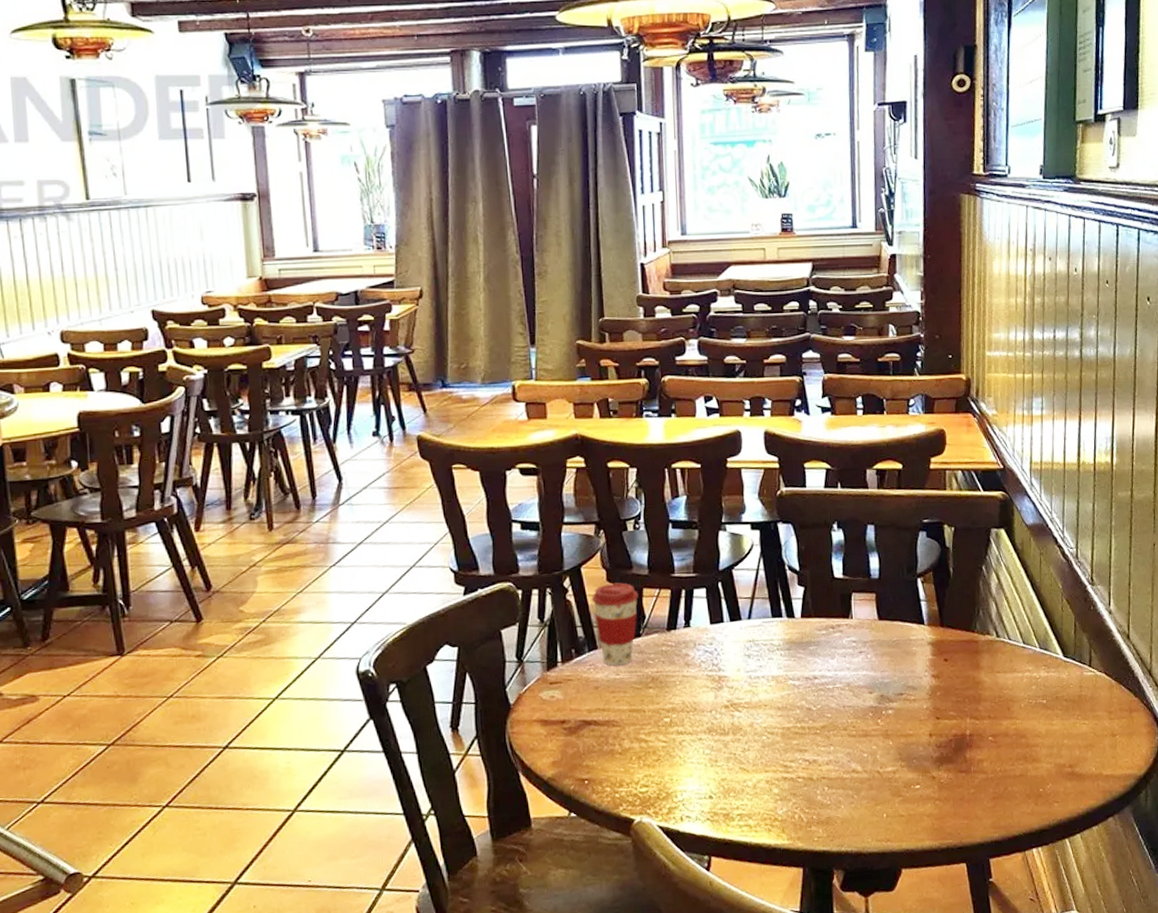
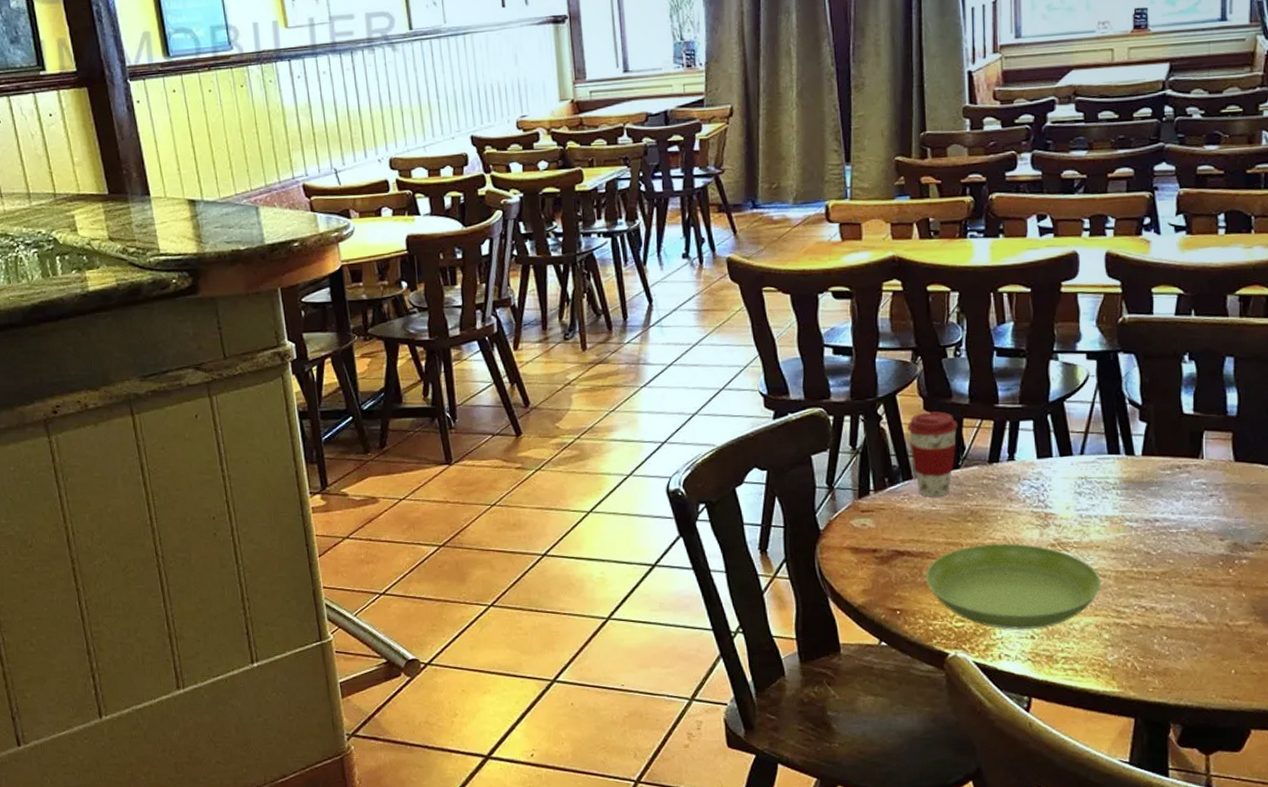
saucer: none [611,707,770,791] -> present [925,543,1101,630]

